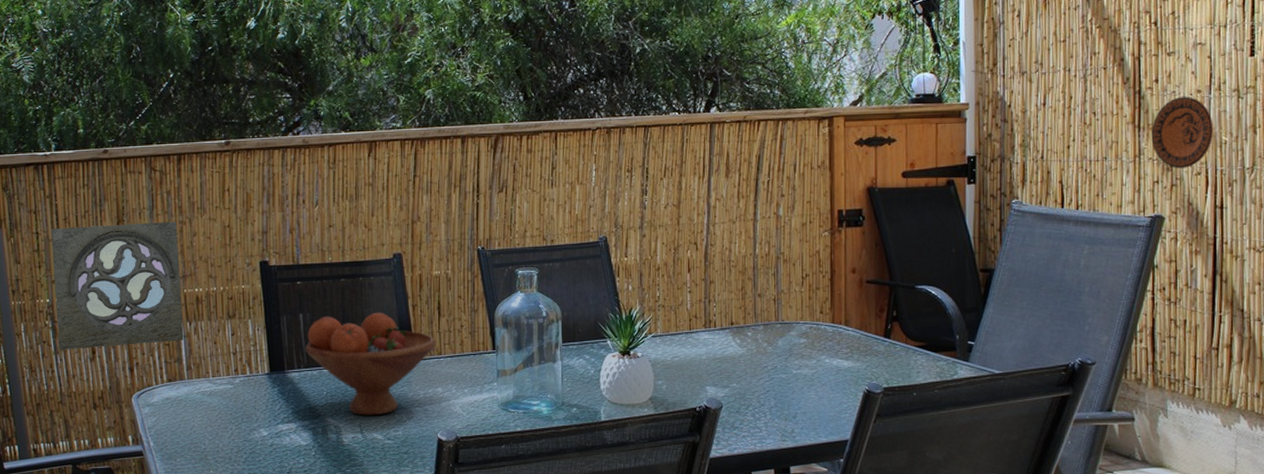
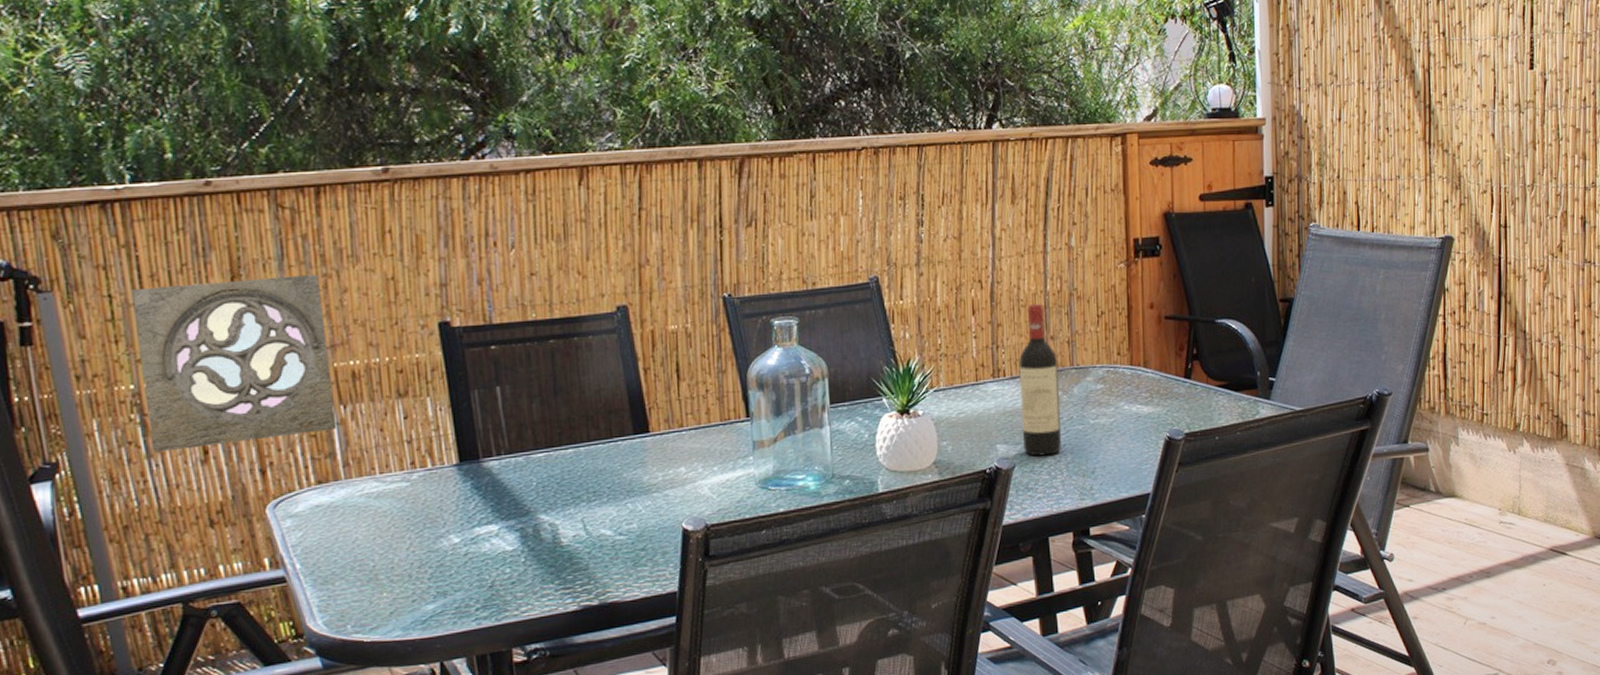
fruit bowl: present [305,312,436,416] -> none [505,379,676,508]
wine bottle: none [728,265,766,399] -> present [1018,304,1062,456]
decorative plate: present [1151,97,1214,168] -> none [1440,111,1498,187]

